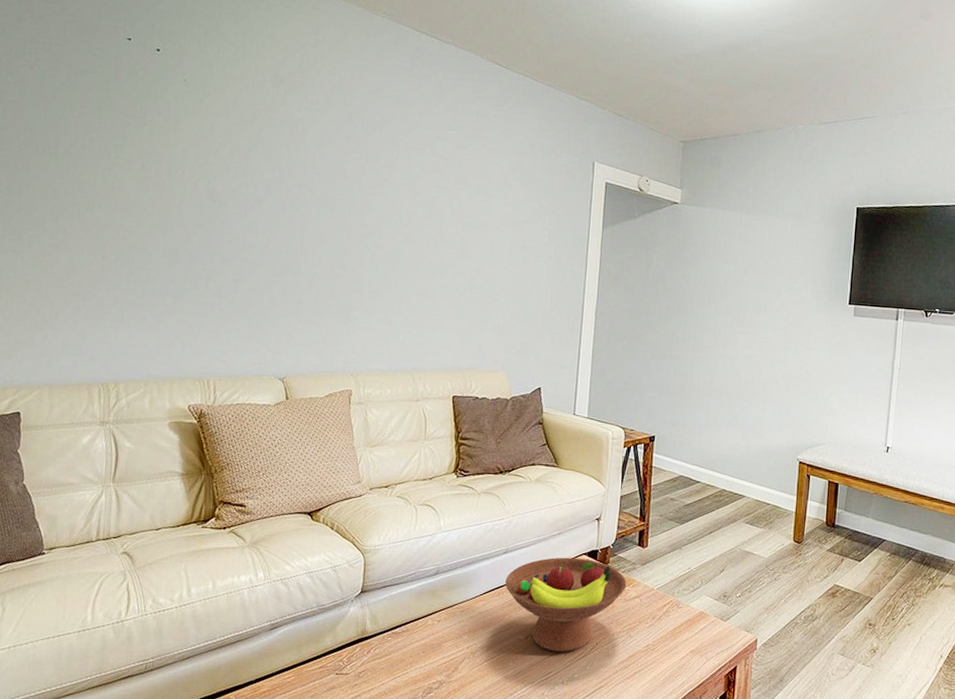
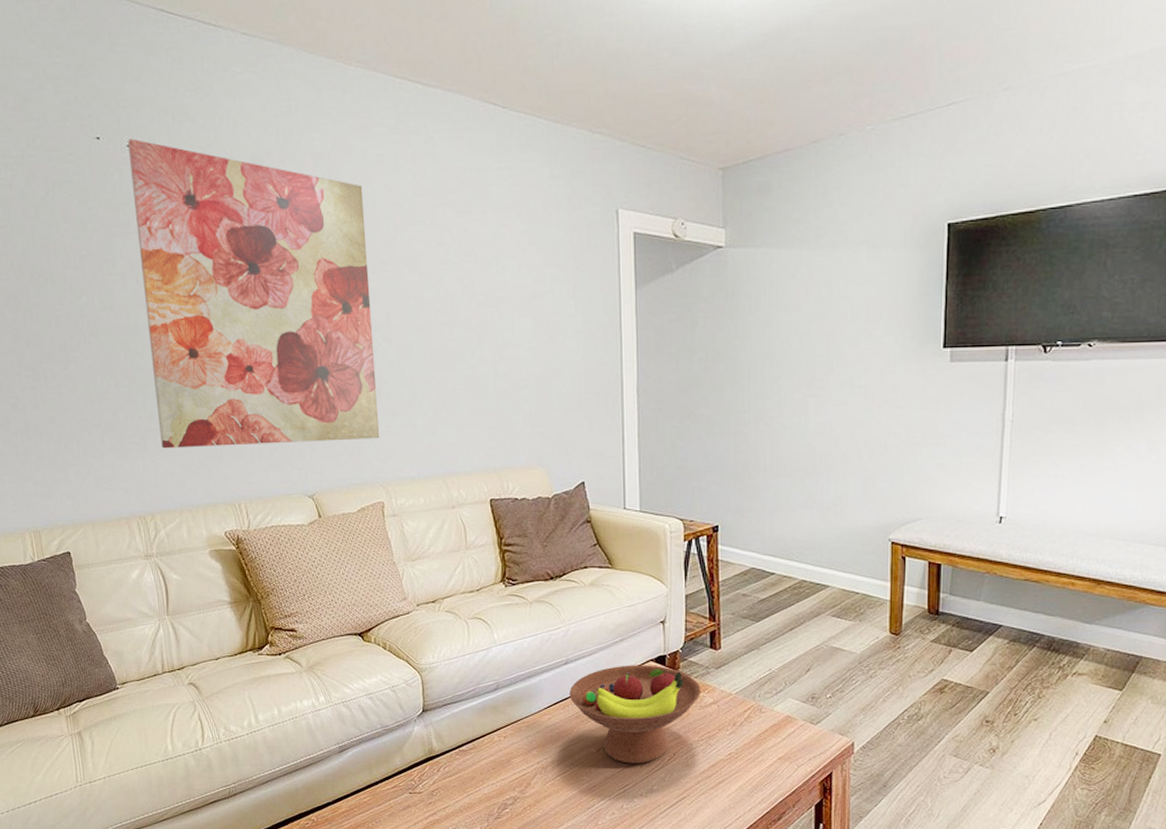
wall art: none [138,44,373,332] -> present [128,138,380,449]

